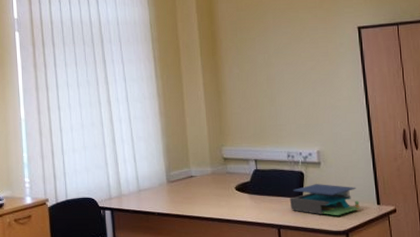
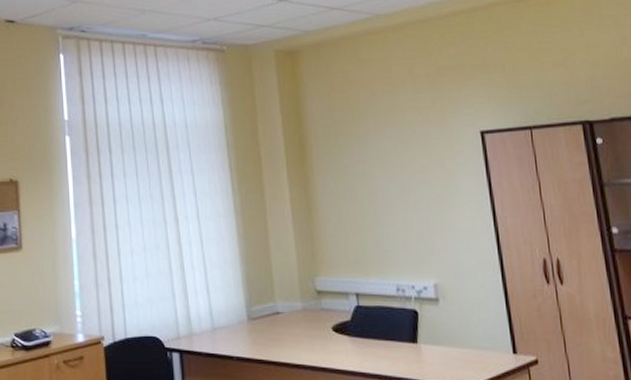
binder: present [289,184,361,216] -> none [400,325,492,367]

